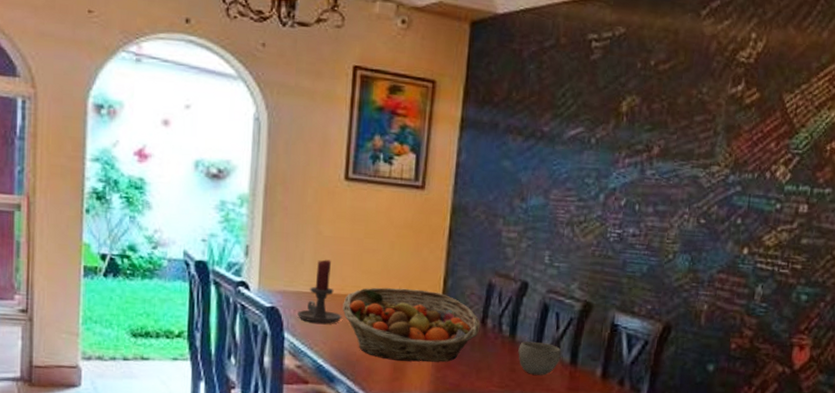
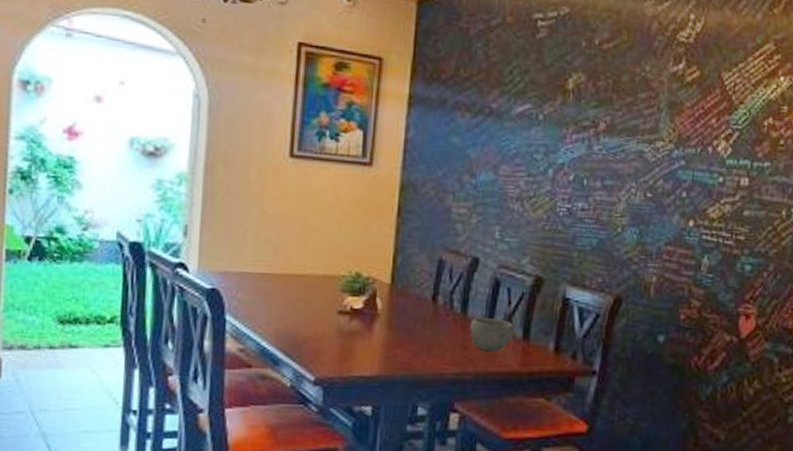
candle holder: present [297,259,342,324] -> none [240,238,287,305]
fruit basket: present [342,287,481,362] -> none [288,266,431,342]

